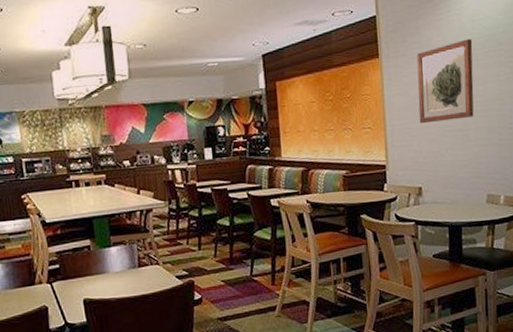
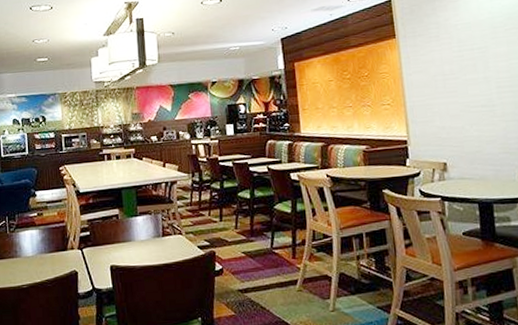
wall art: present [416,38,474,124] -> none [434,17,499,100]

